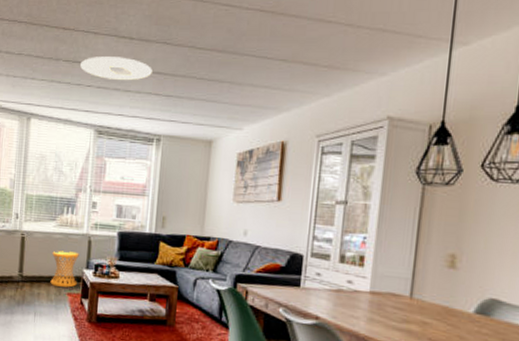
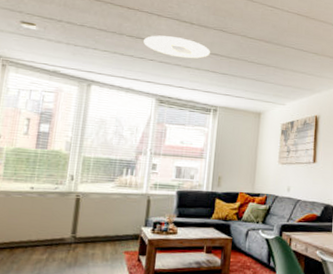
side table: present [50,250,79,288] -> none [106,210,138,246]

